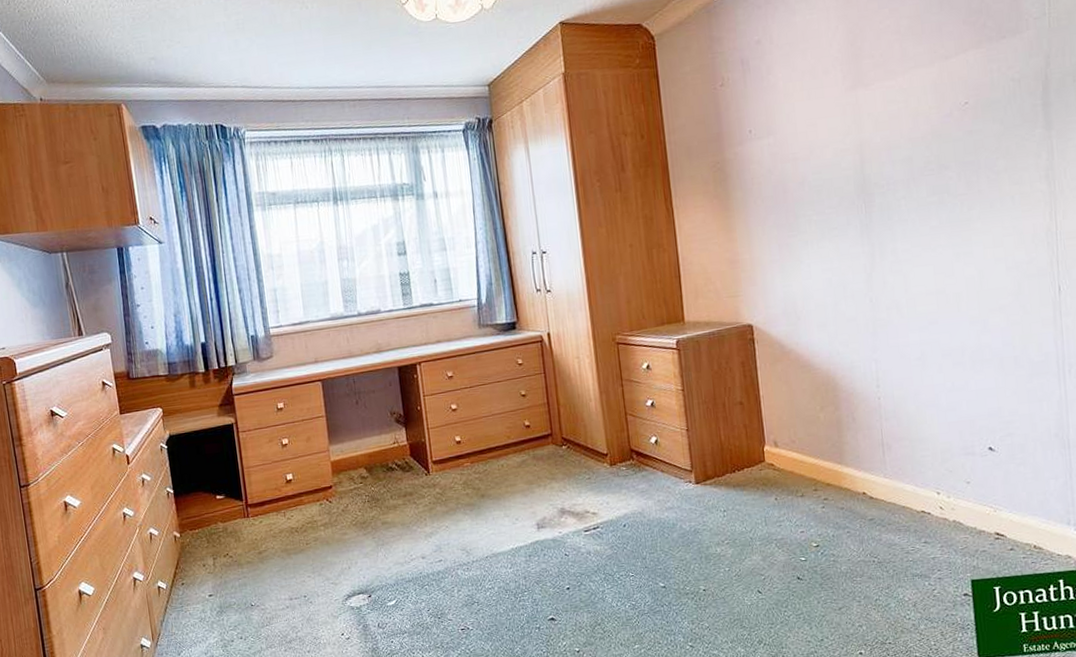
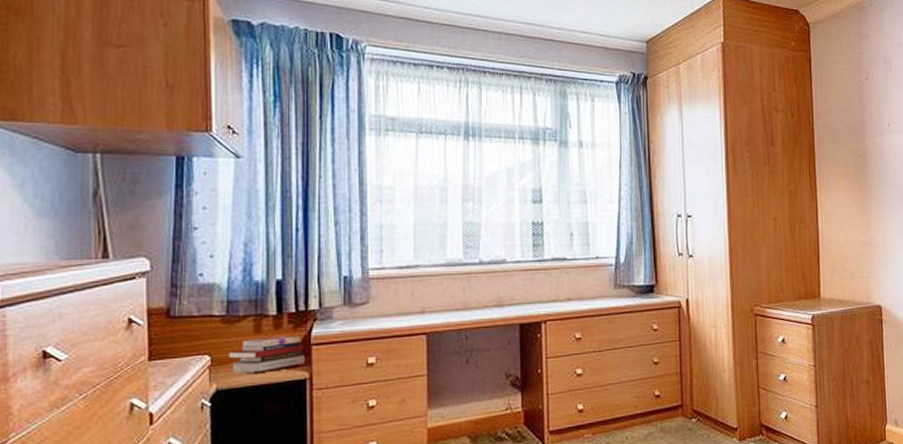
books: none [174,388,230,422] -> present [228,335,305,374]

